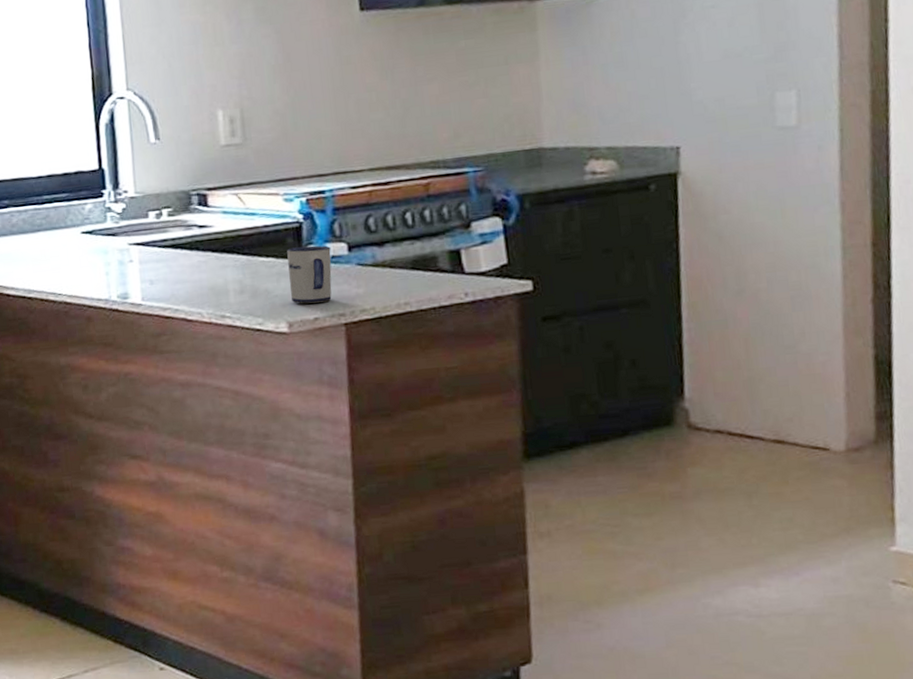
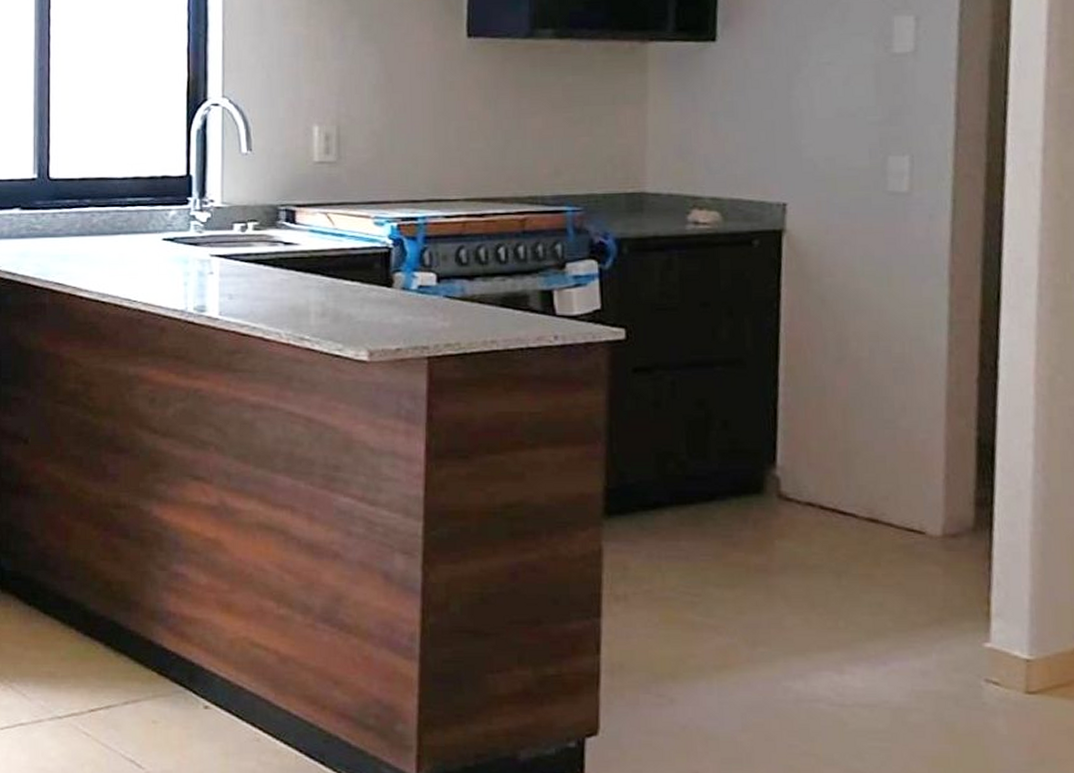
mug: present [287,245,332,304] -> none [373,273,419,333]

